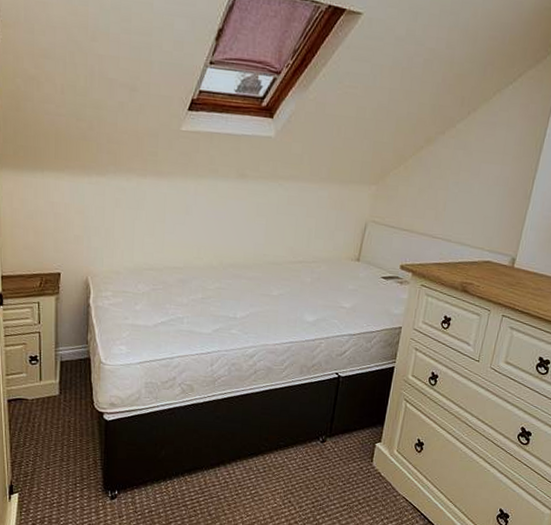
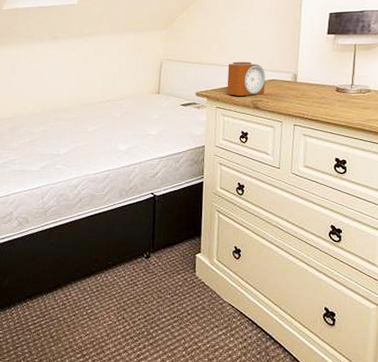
alarm clock: none [435,235,481,277] -> present [227,62,266,96]

